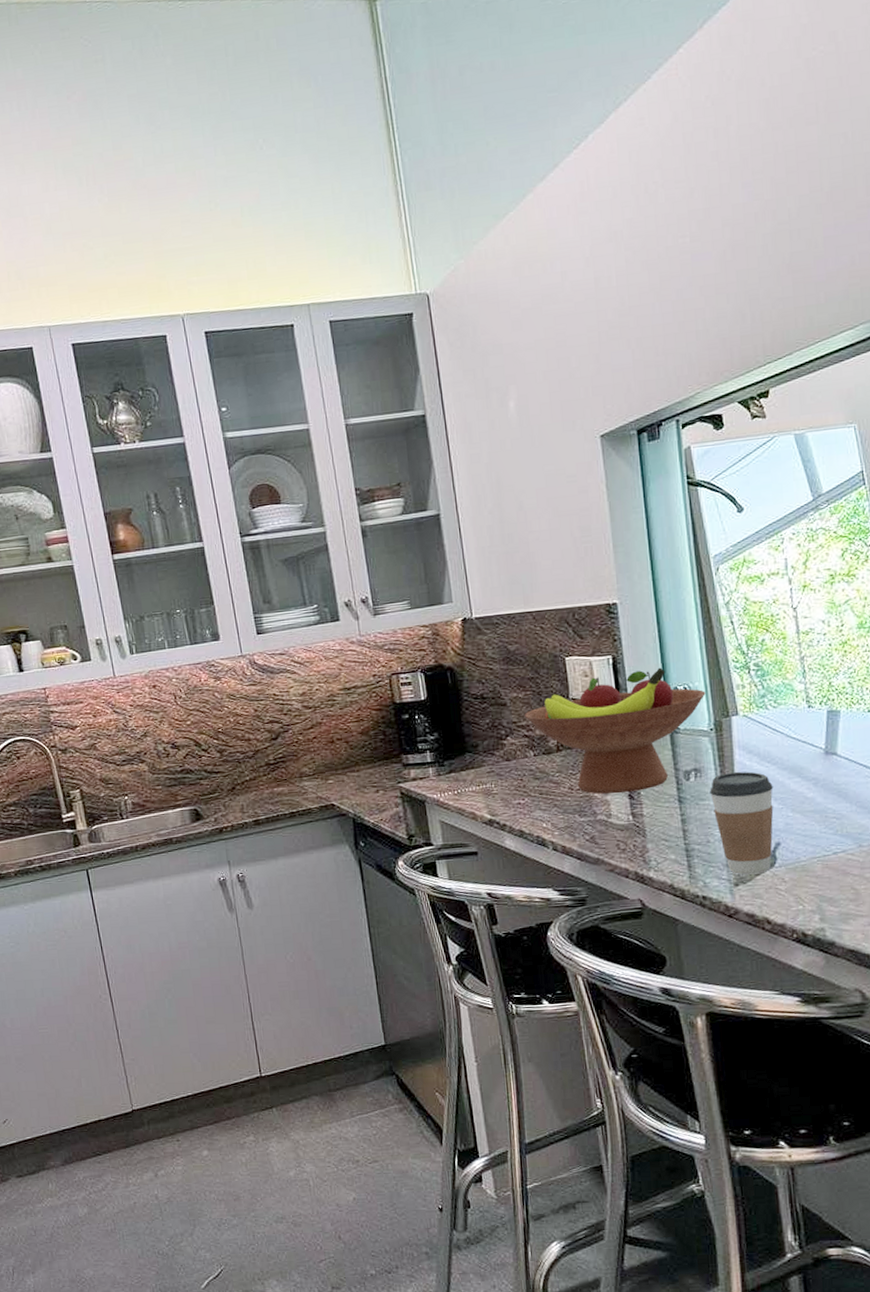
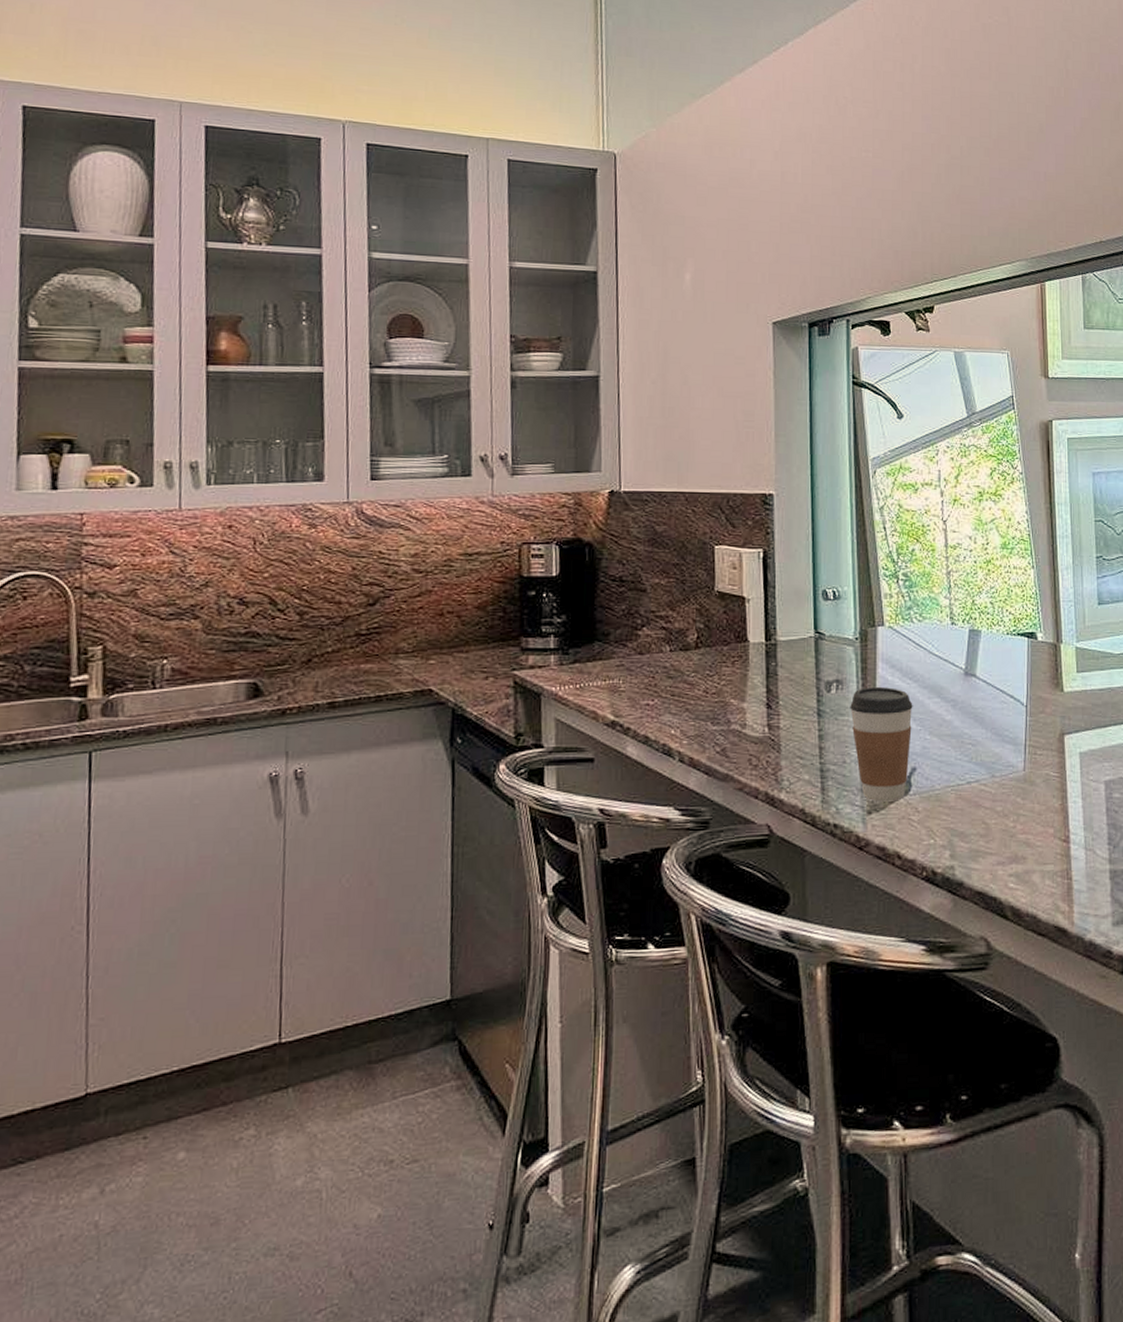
fruit bowl: present [524,667,706,794] -> none [664,567,854,701]

